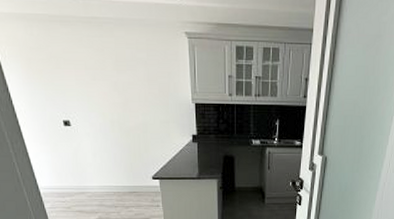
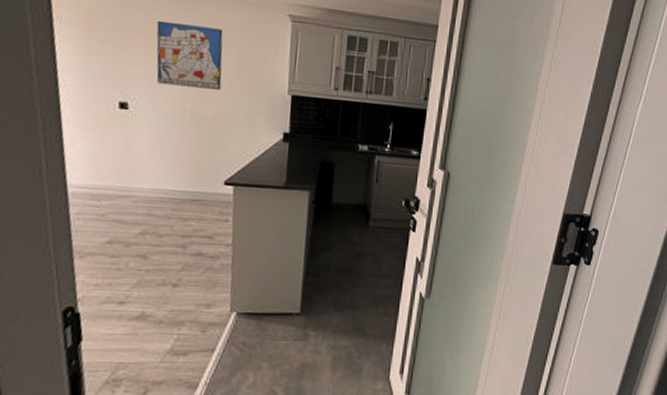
wall art: none [79,48,139,104] -> present [156,20,223,90]

